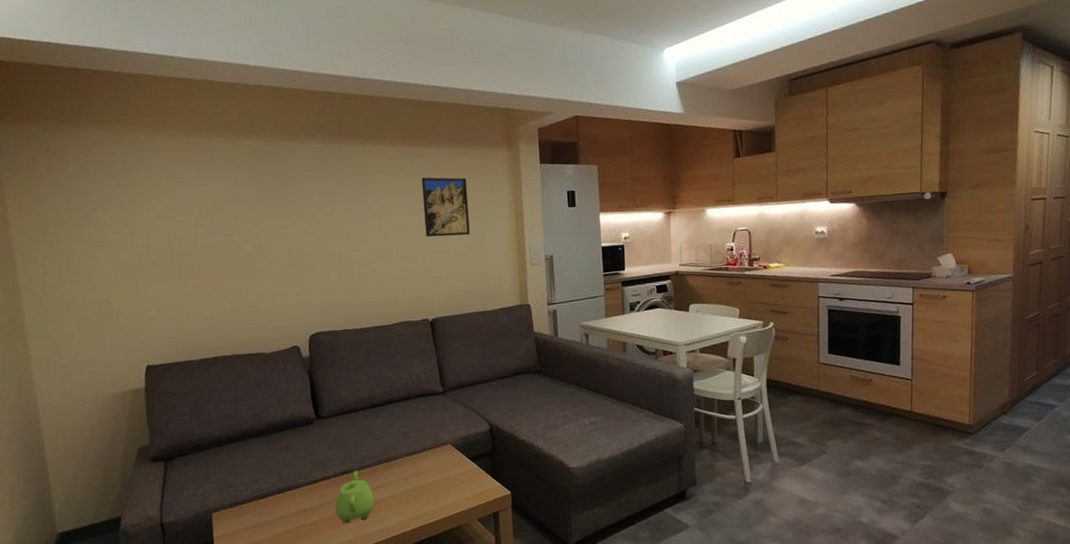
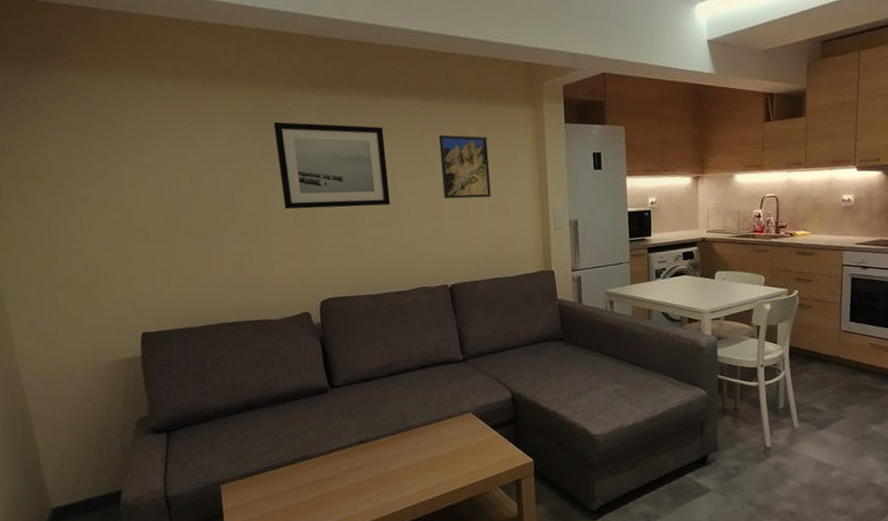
wall art: none [270,168,376,249] -> present [273,121,391,209]
teapot: present [335,470,375,524] -> none [352,439,393,494]

